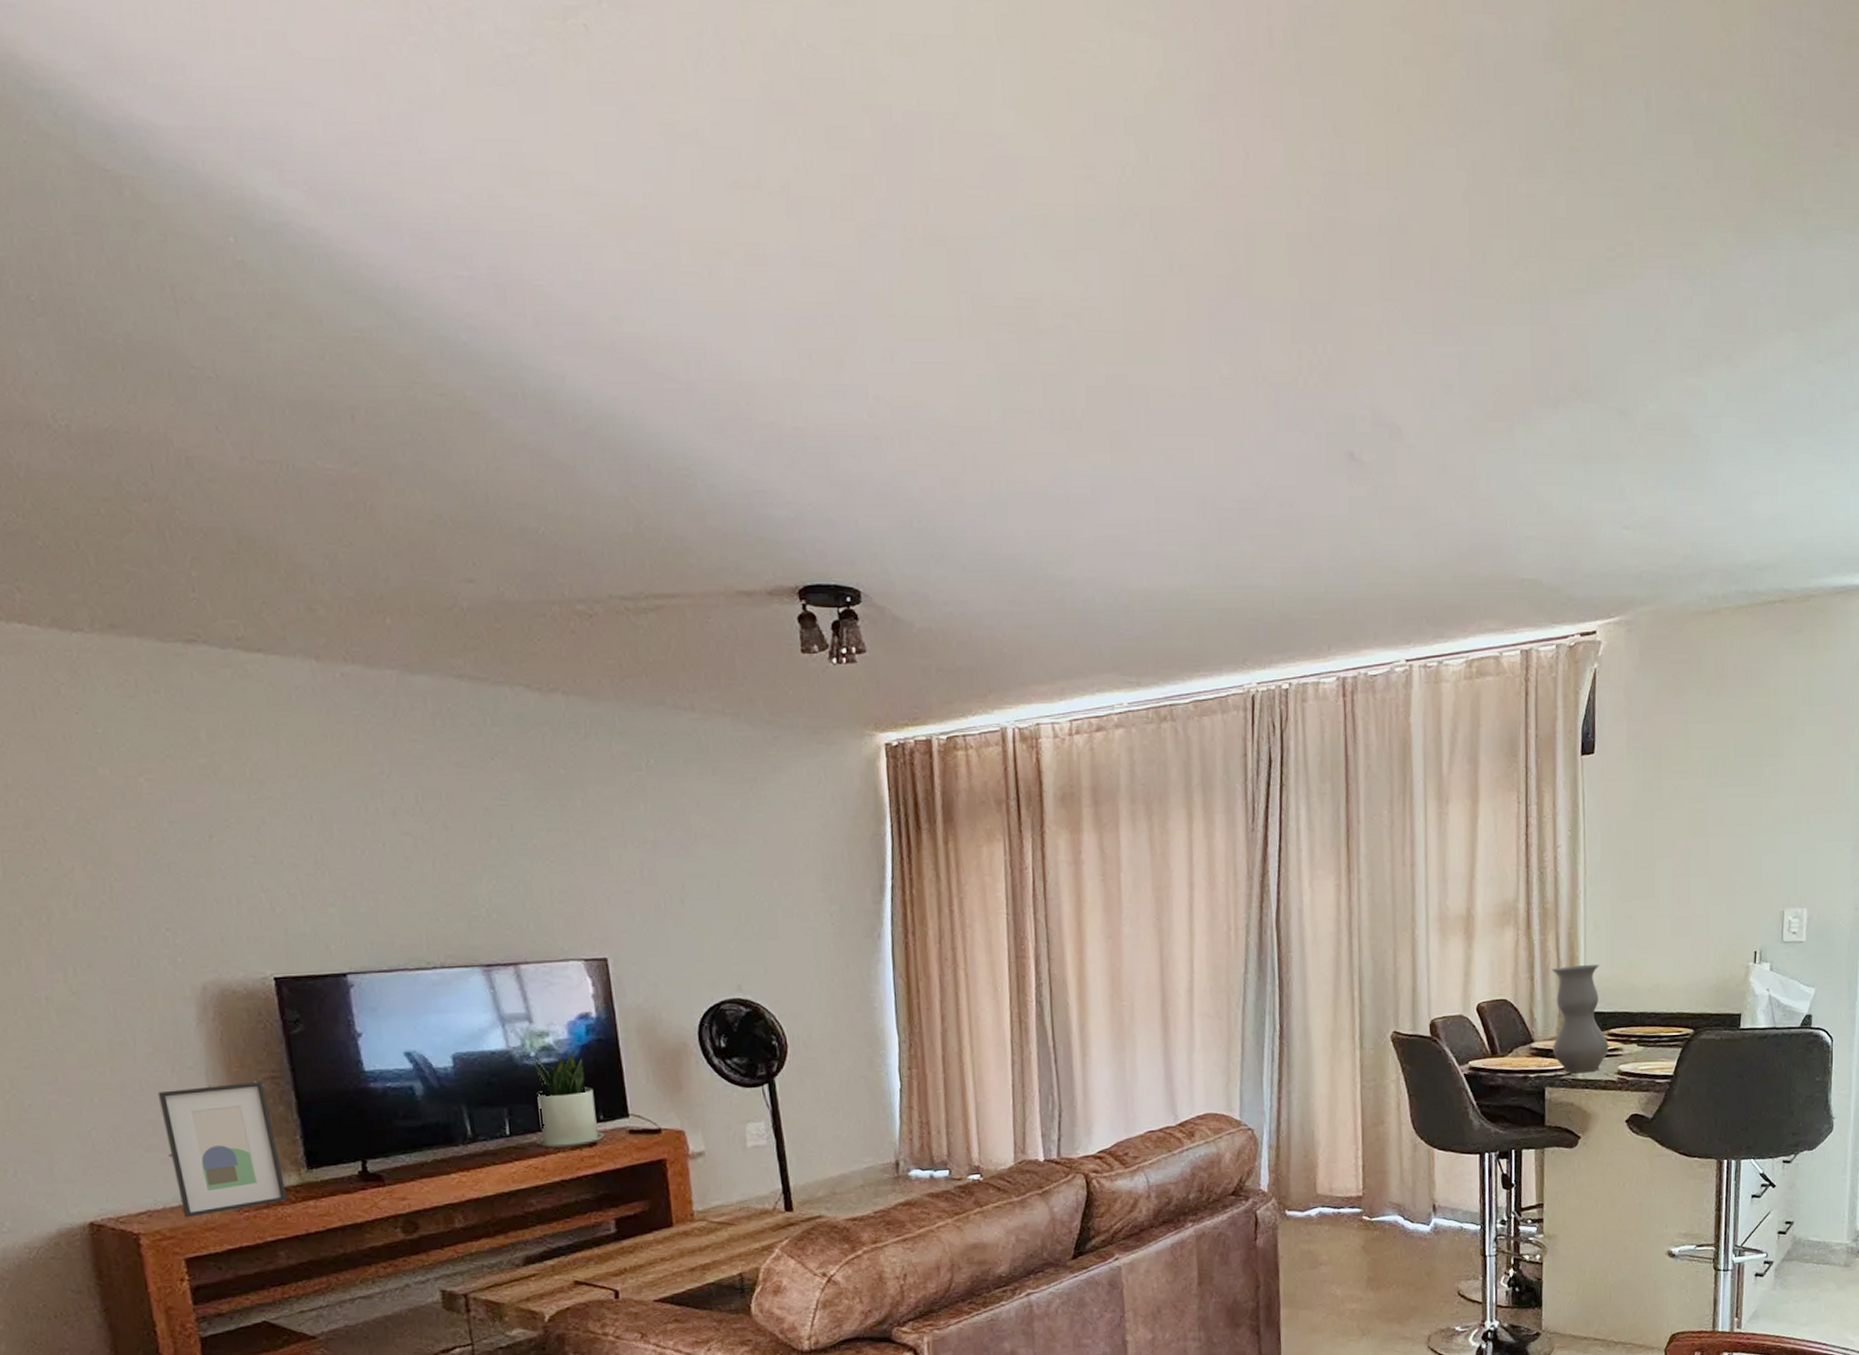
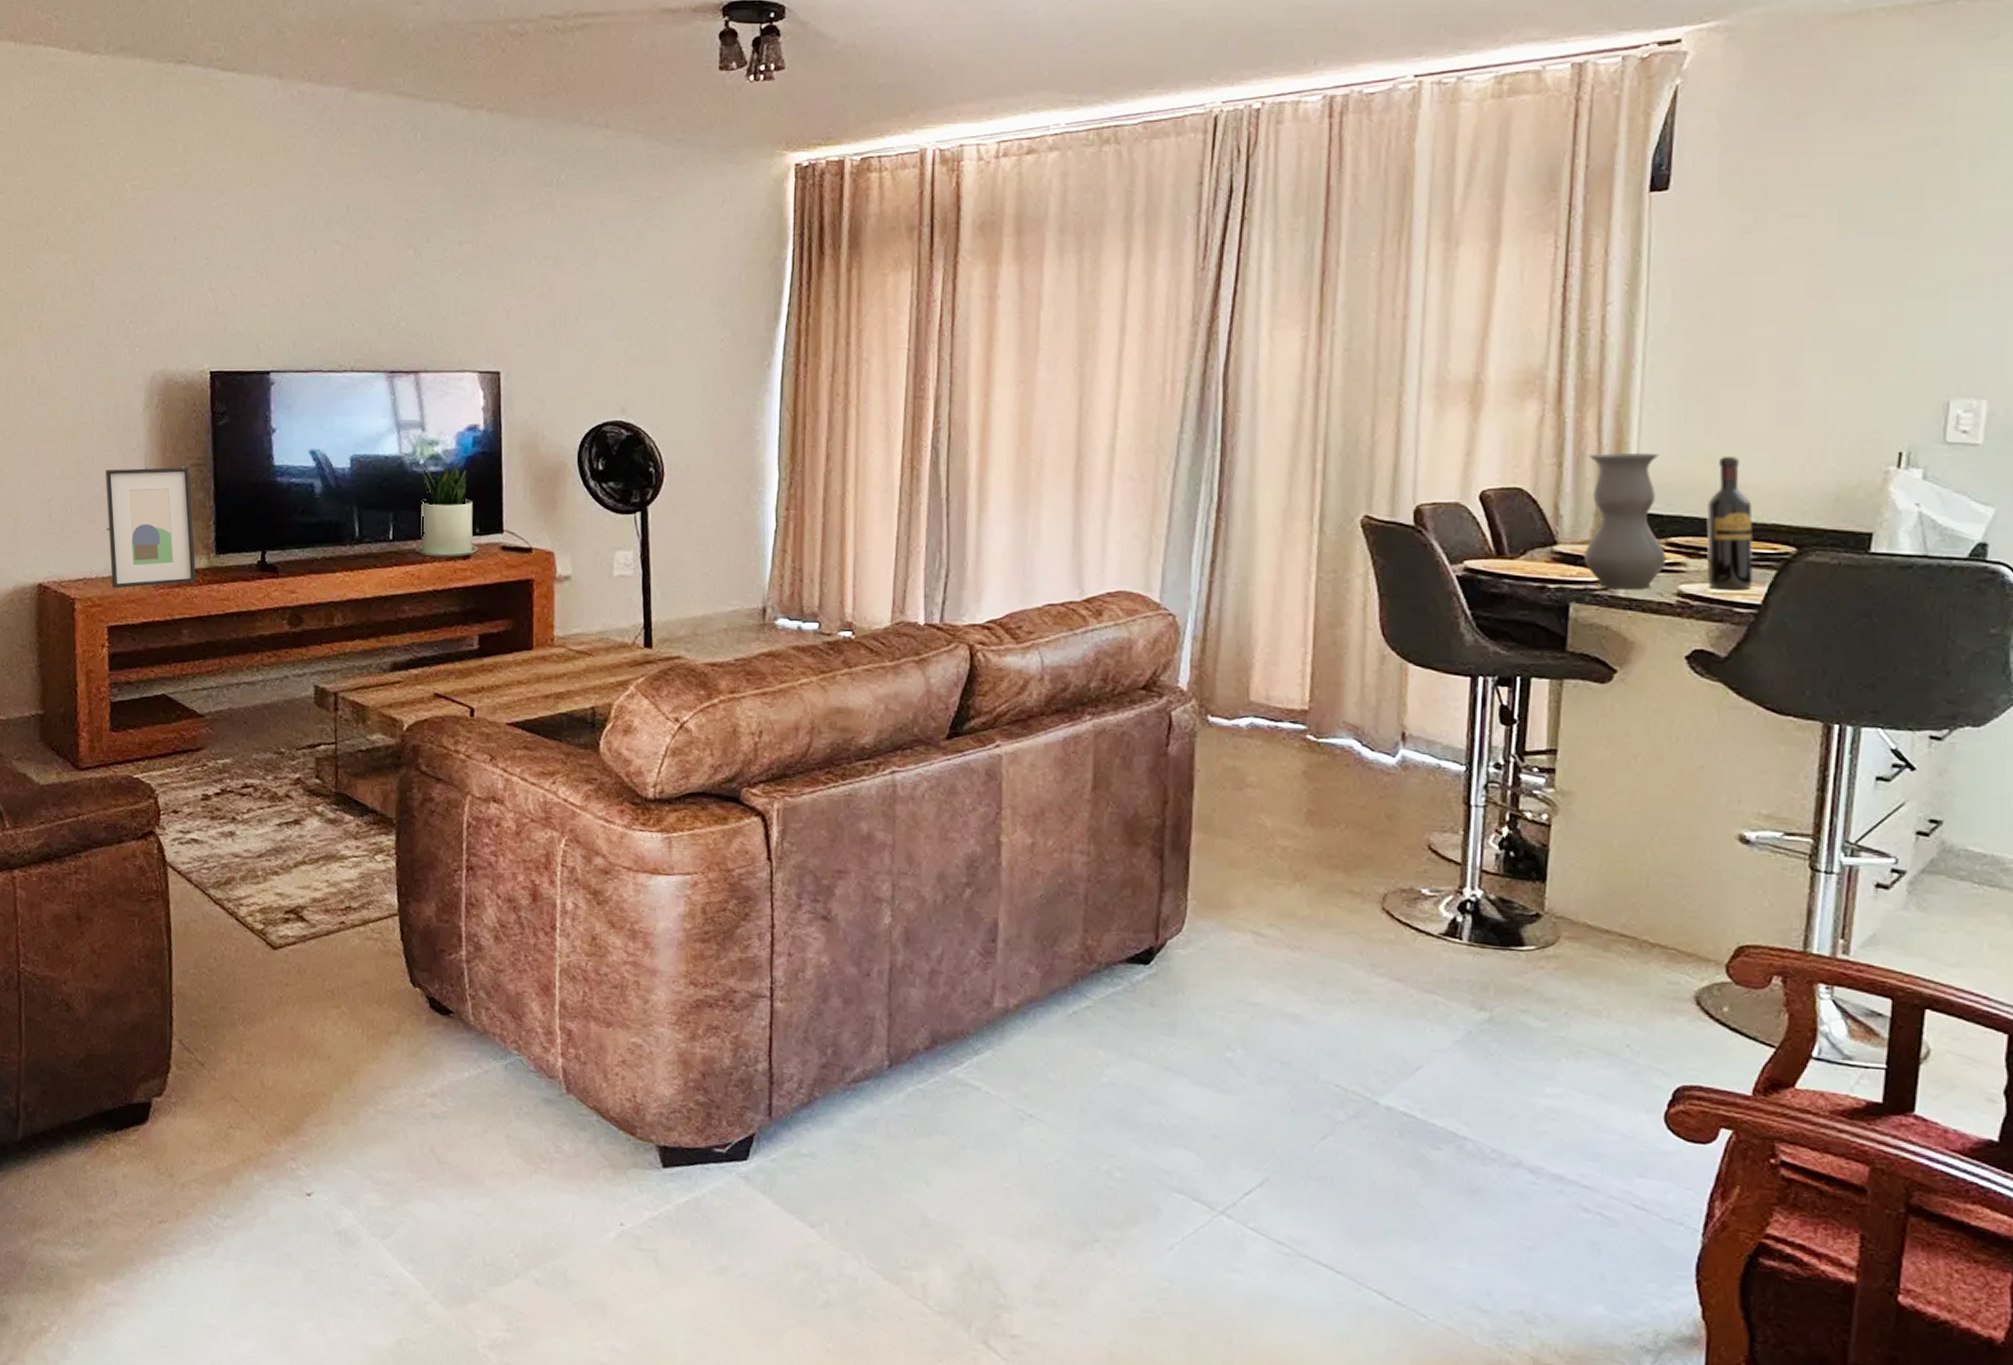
wine bottle: none [1634,962,1666,1066] -> present [1706,455,1753,590]

